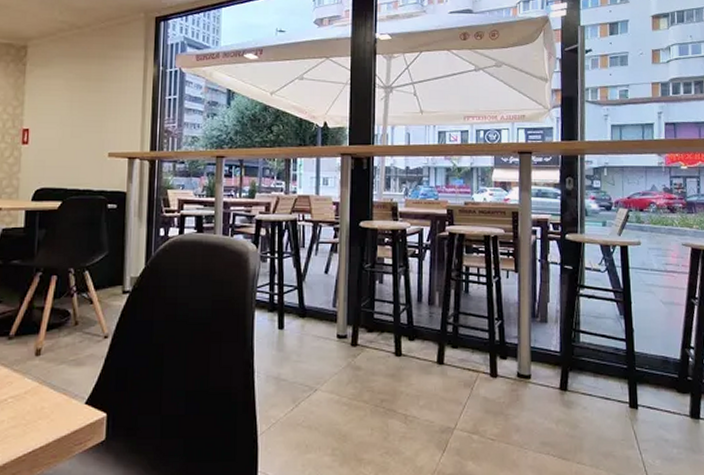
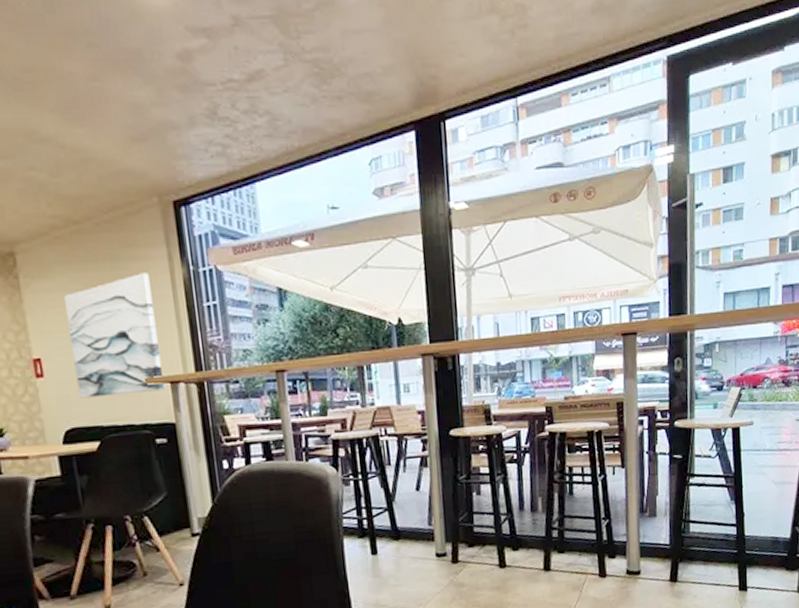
wall art: none [53,69,127,165] -> present [64,273,164,399]

